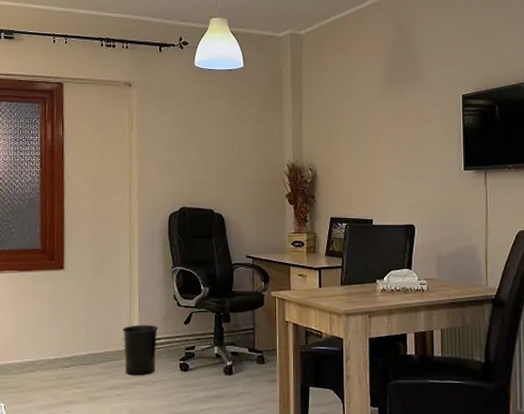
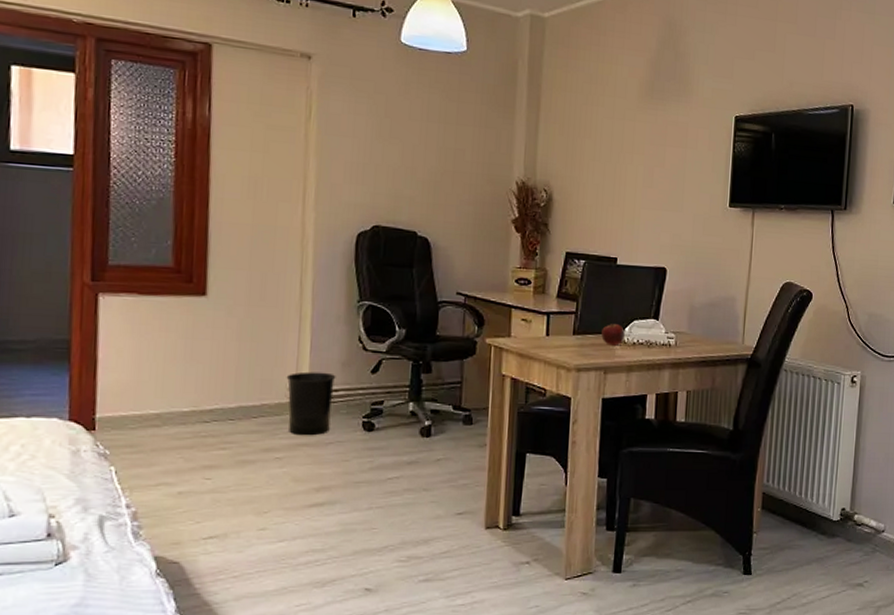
fruit: none [364,275,384,293] -> present [601,324,625,346]

